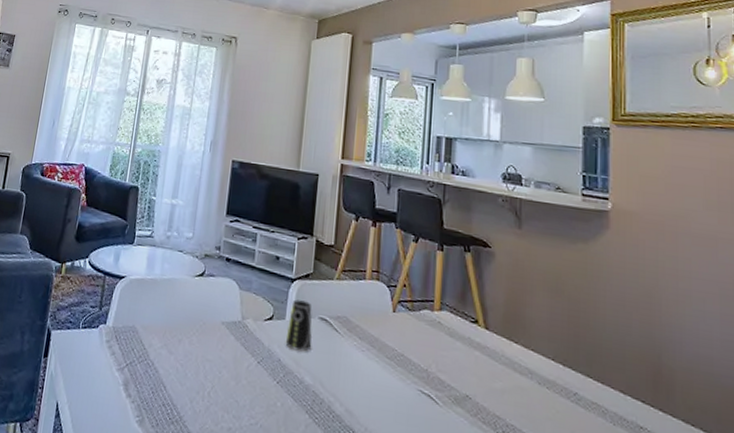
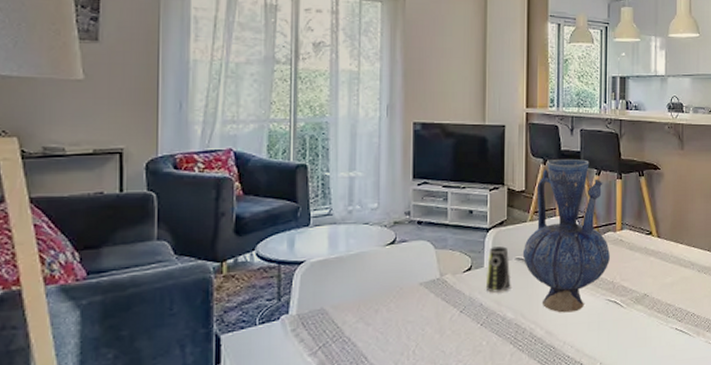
vase: none [326,217,425,396] -> present [522,158,610,313]

